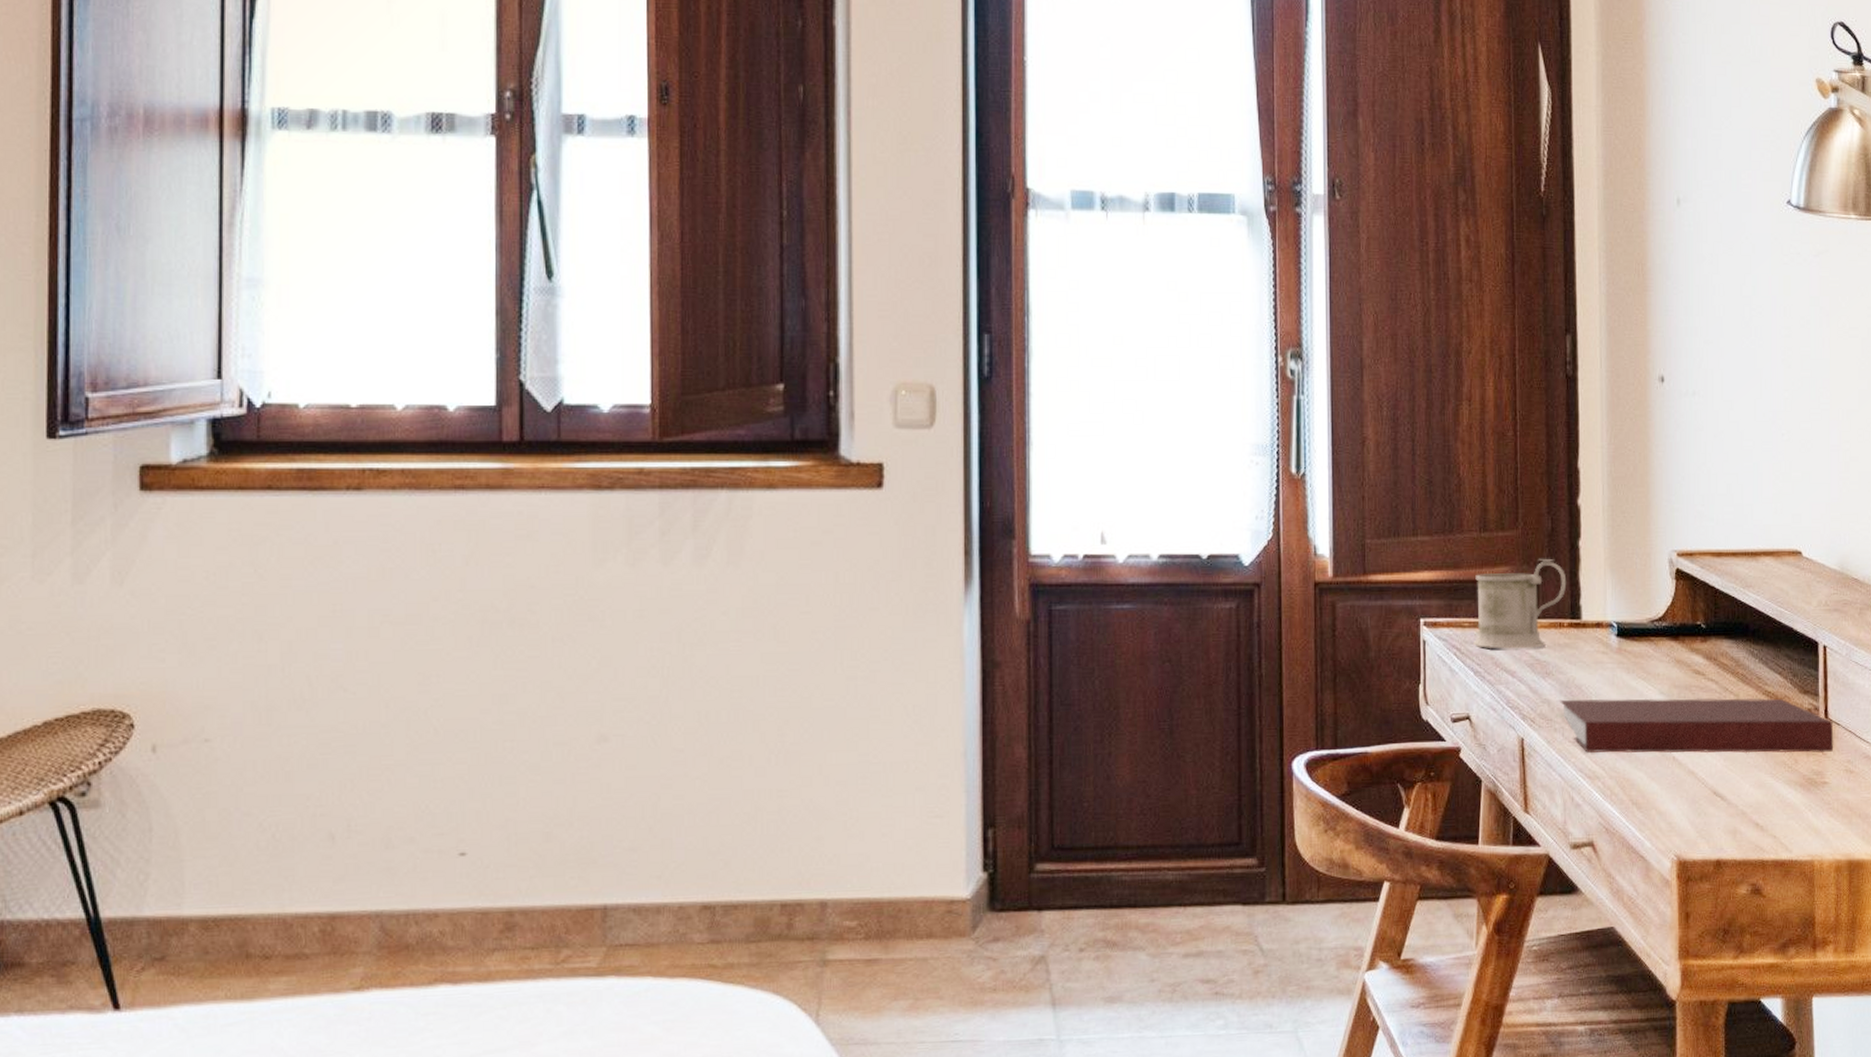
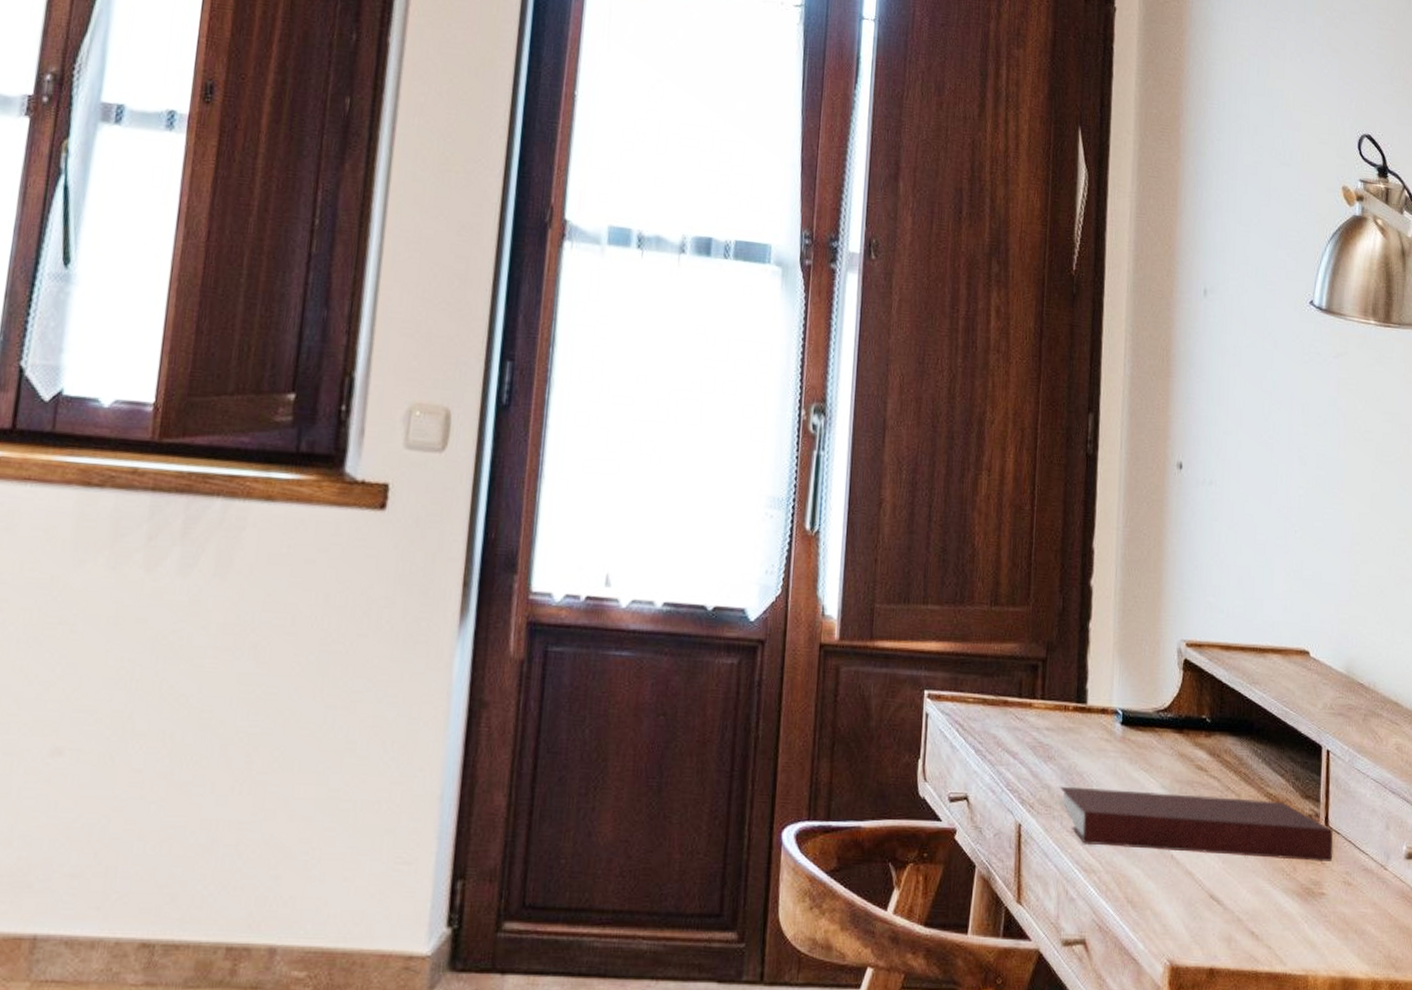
mug: present [1472,558,1567,649] -> none [975,637,1075,730]

